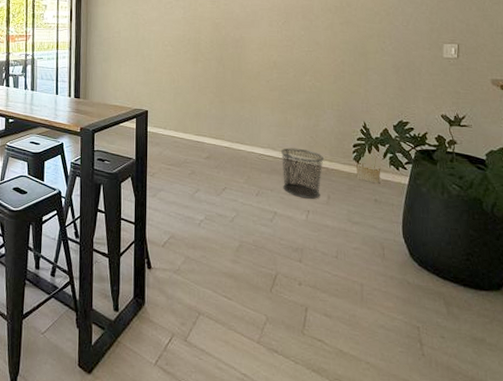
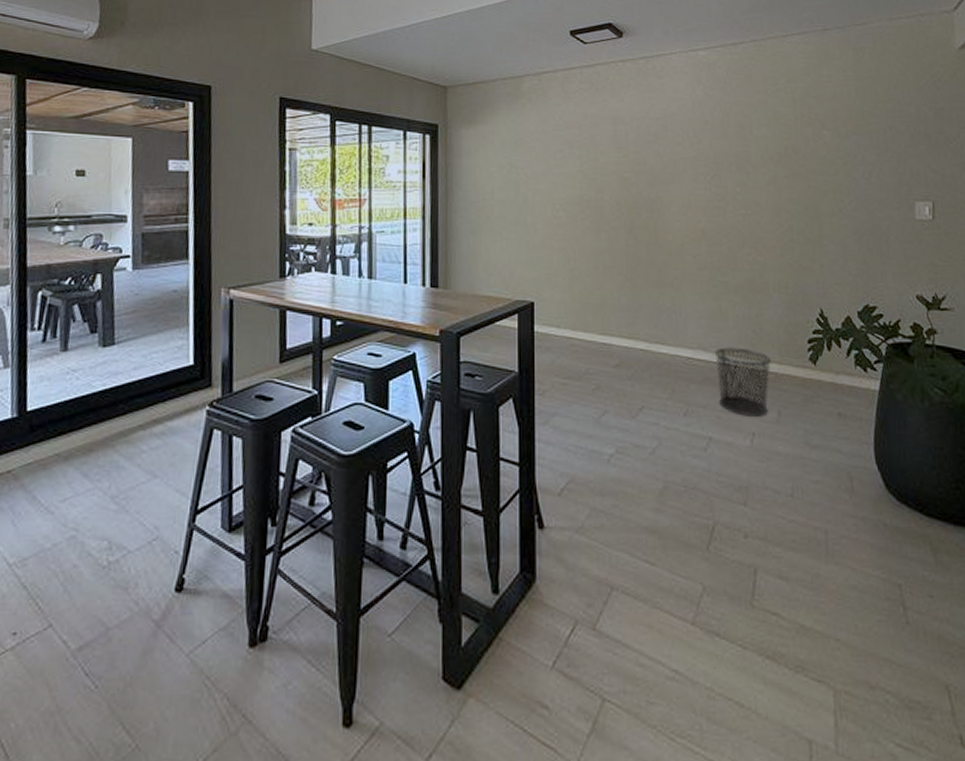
basket: present [356,148,381,184] -> none [813,344,845,391]

